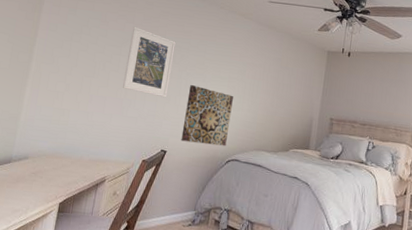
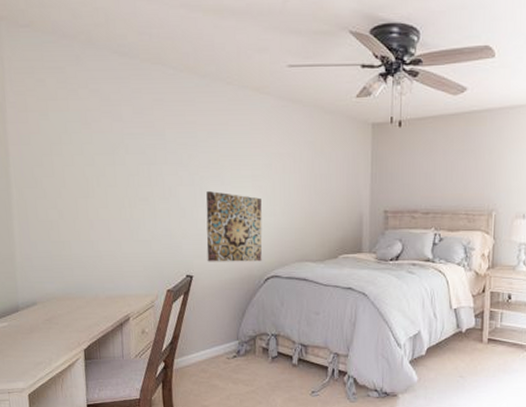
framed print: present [122,26,176,98] -> none [122,124,181,212]

